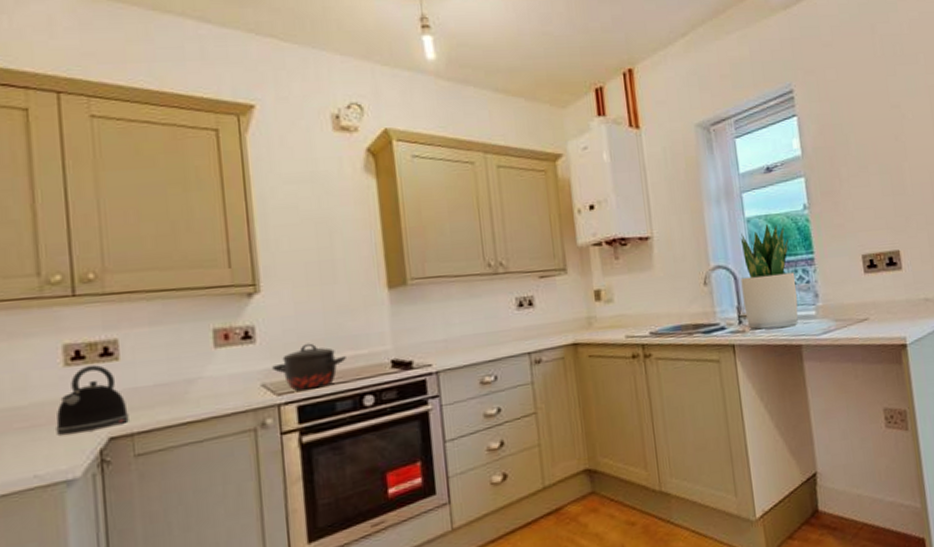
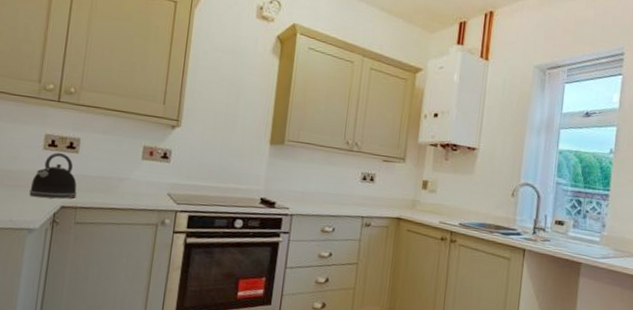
cooking pot: present [272,343,346,392] -> none [177,171,230,207]
planter: present [740,223,798,330] -> none [540,158,591,246]

